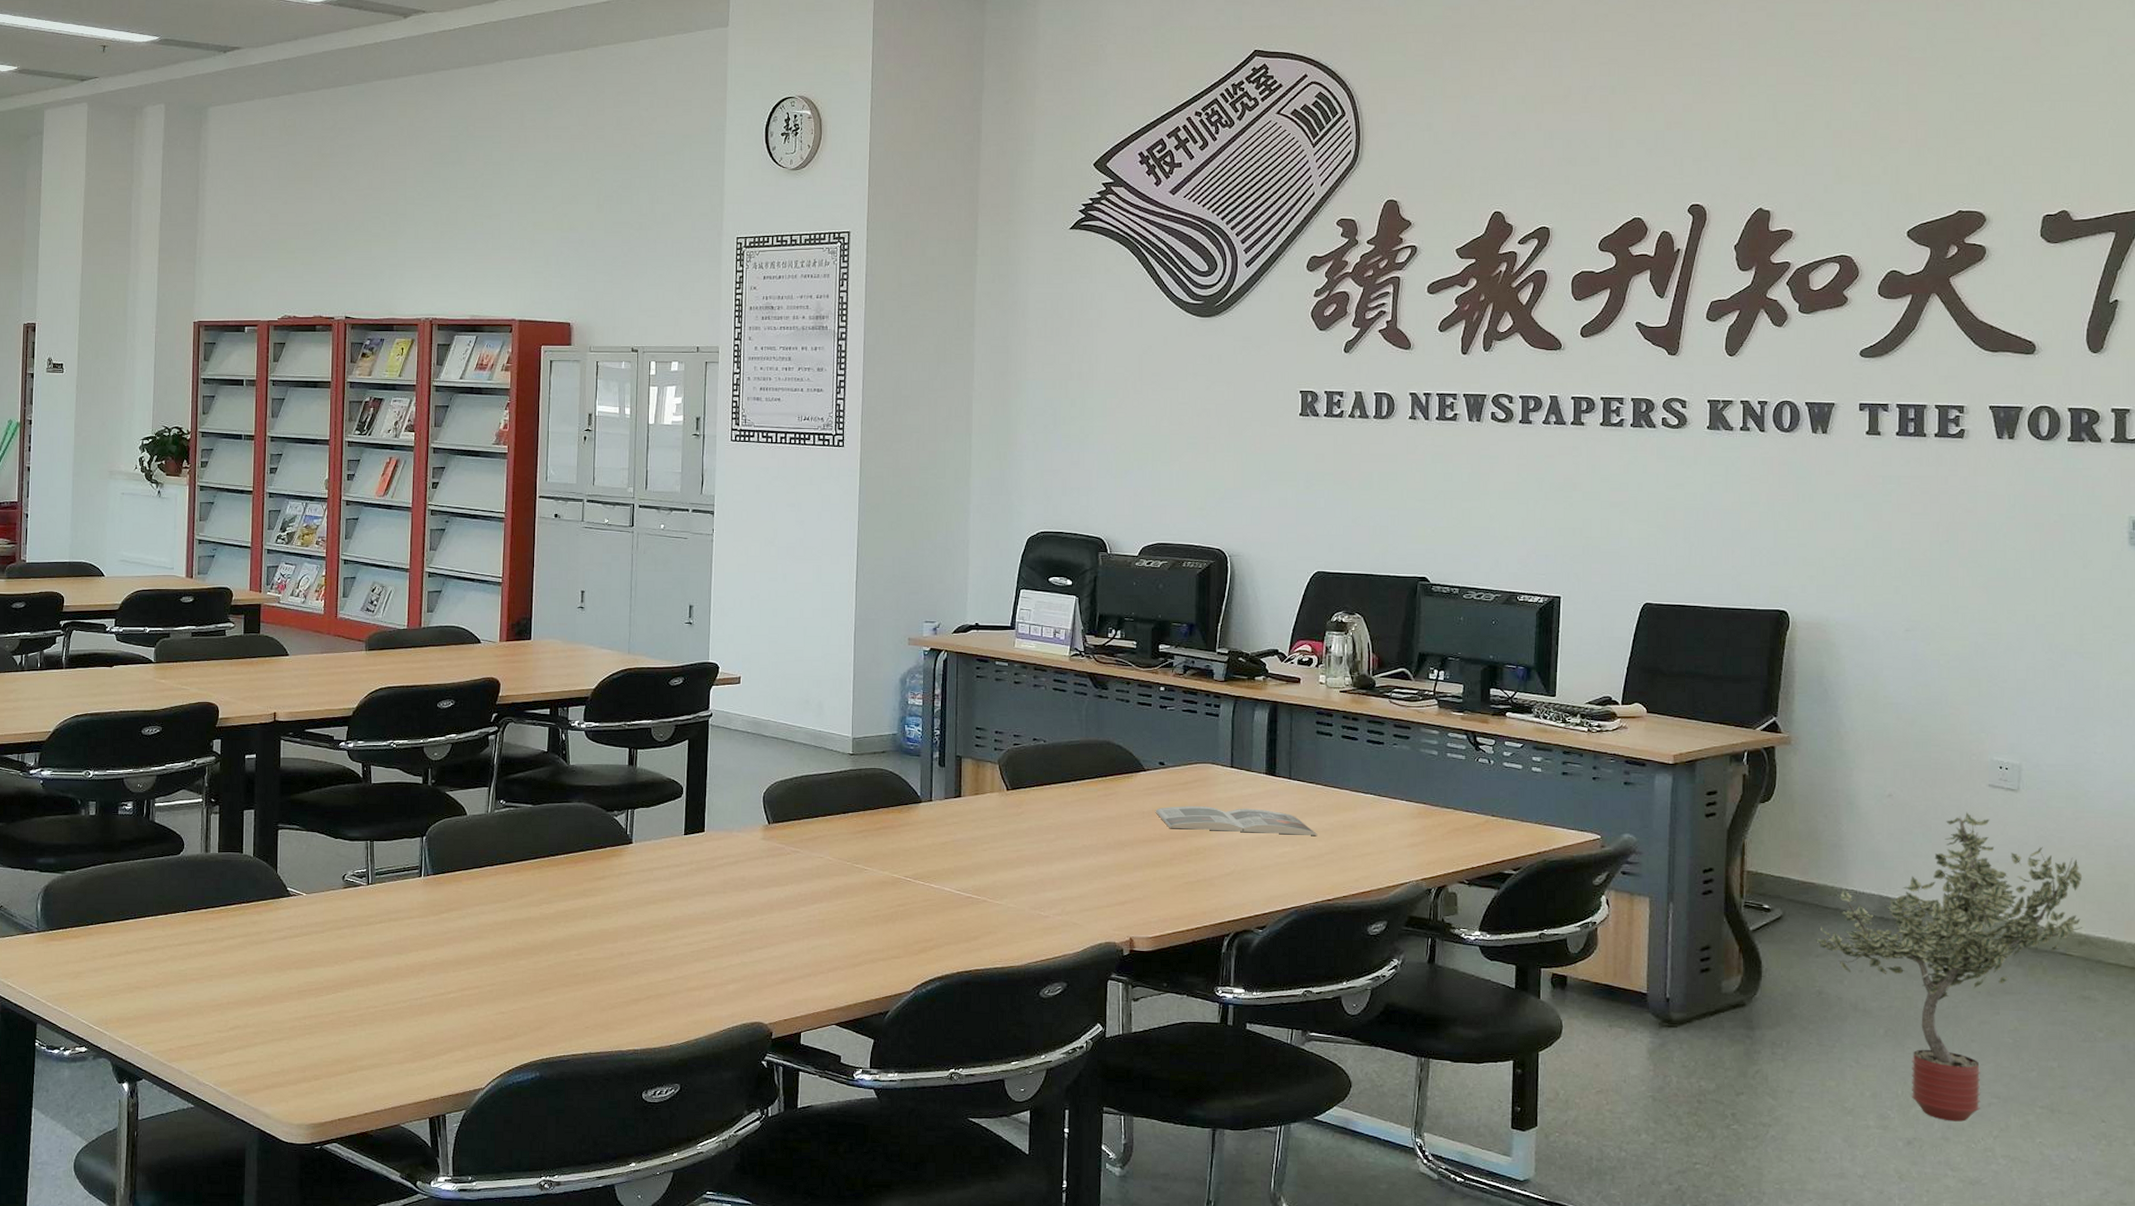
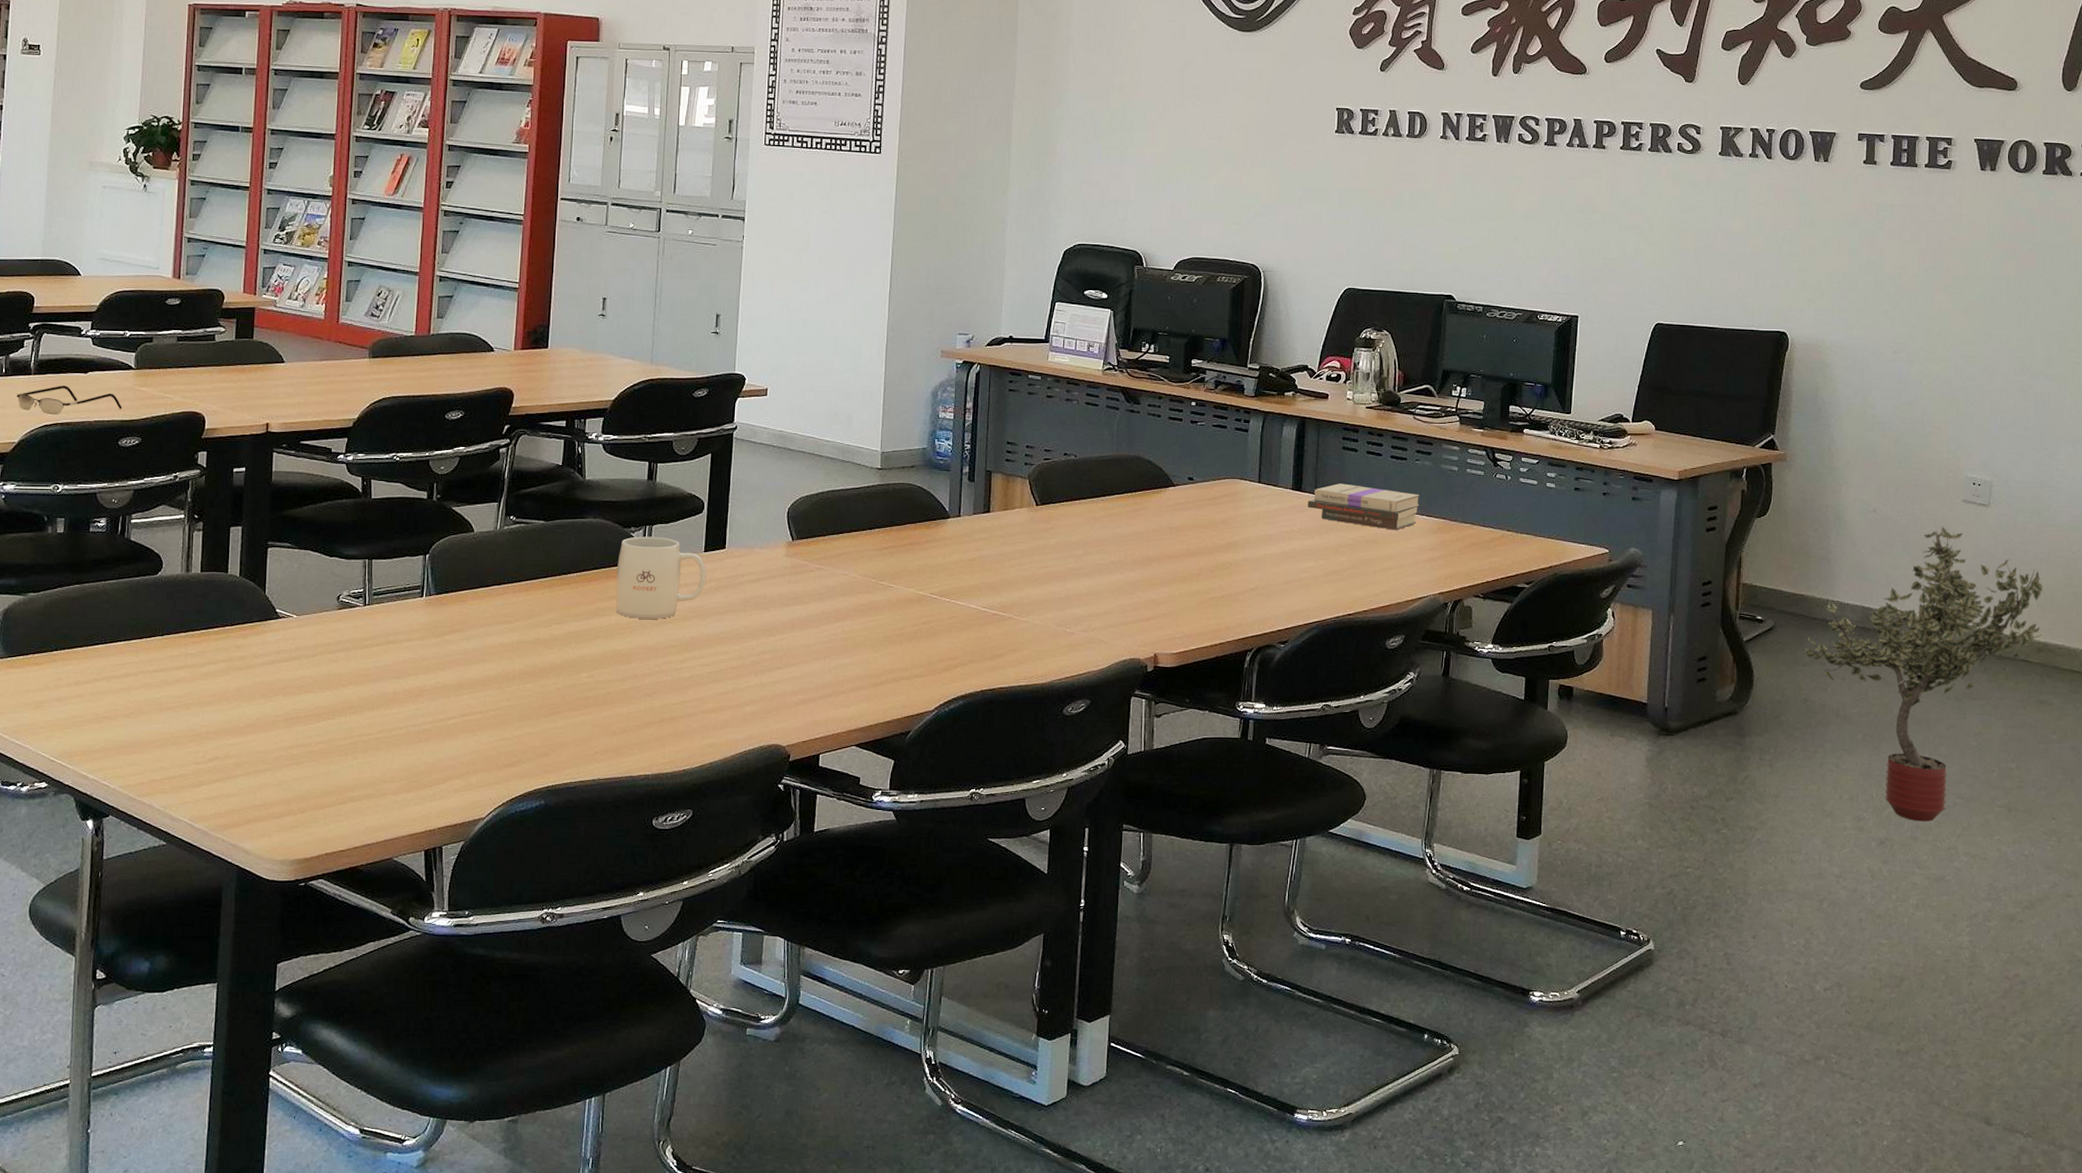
eyeglasses: none [51,679,144,707] -> present [17,385,122,416]
mug: none [601,820,687,900] -> present [615,536,707,619]
magazine: present [1155,806,1318,835] -> none [1183,521,1341,550]
books: none [1282,768,1399,815] -> present [1308,483,1420,530]

